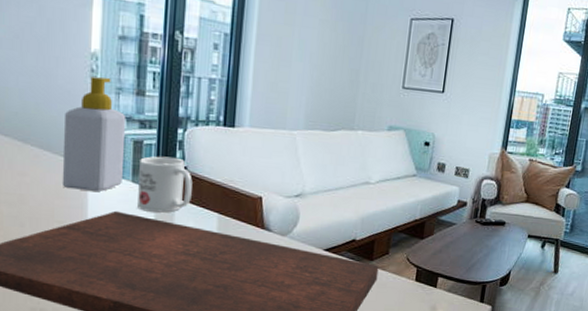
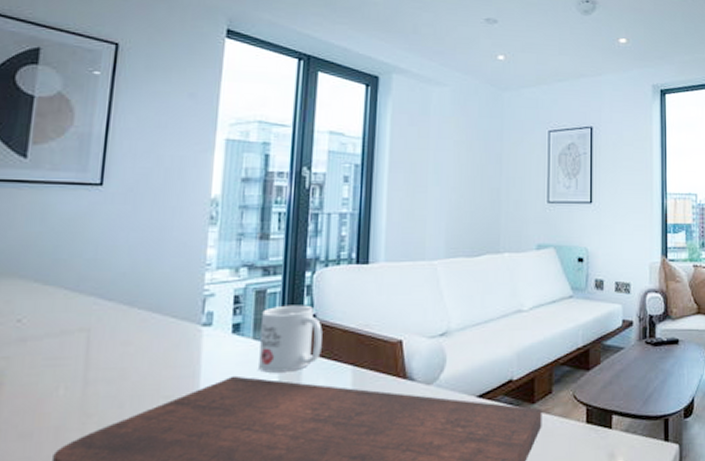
soap bottle: present [62,76,127,192] -> none [171,224,248,355]

